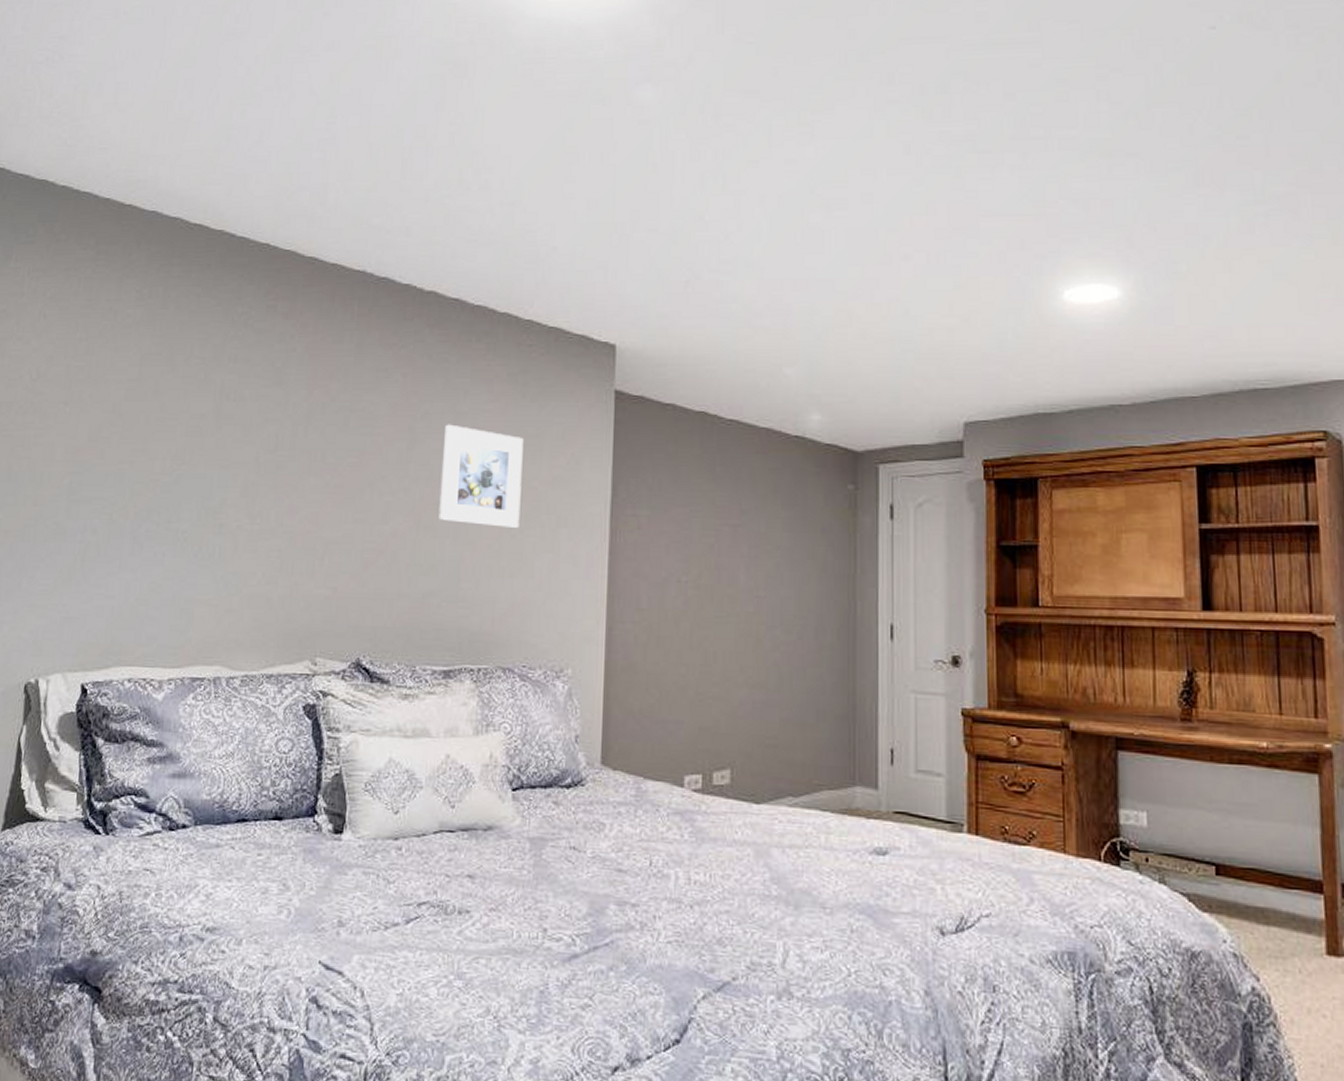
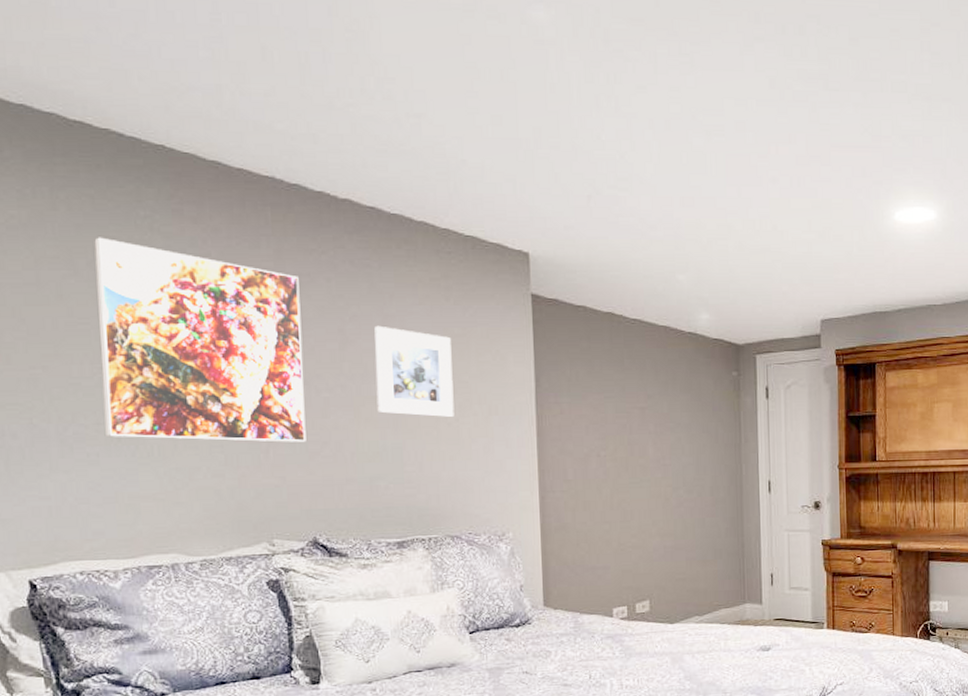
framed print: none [174,334,376,550] -> present [94,237,306,442]

